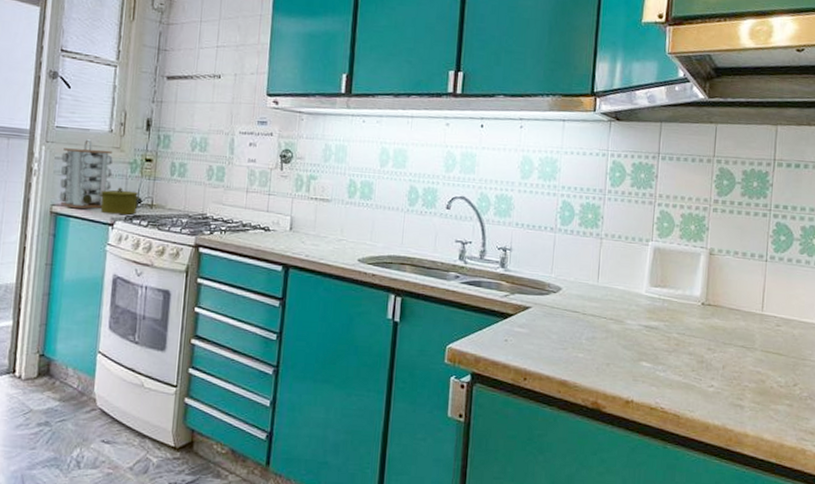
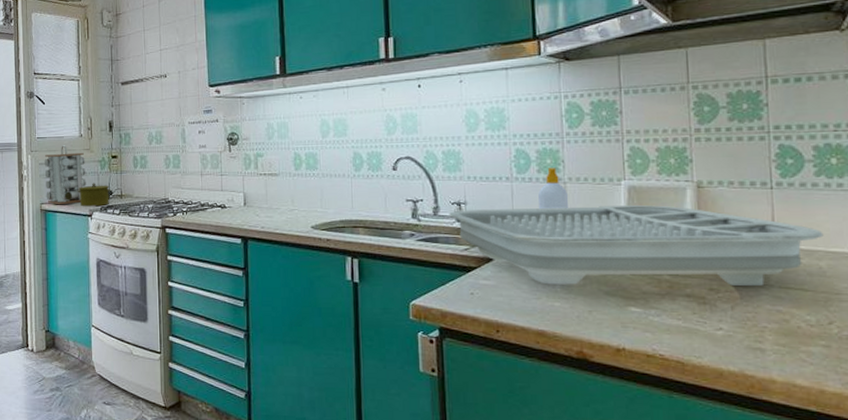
dish rack: none [494,255,800,349] -> present [449,204,824,287]
soap bottle: none [575,222,603,264] -> present [538,168,569,210]

